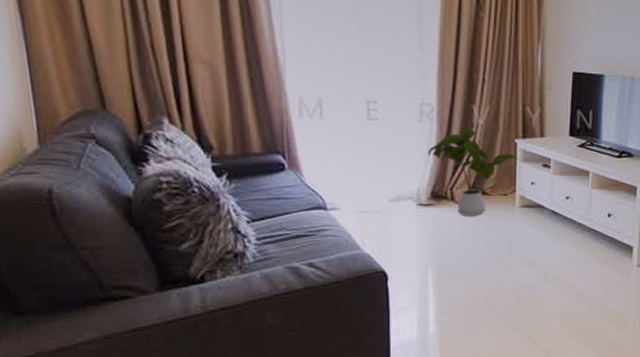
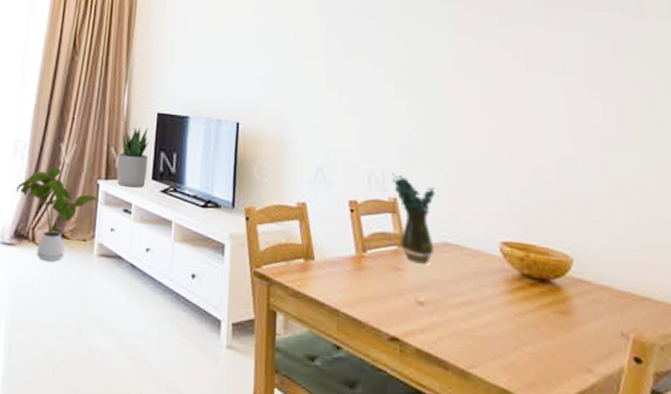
planter: none [534,86,566,144] -> present [117,127,150,188]

